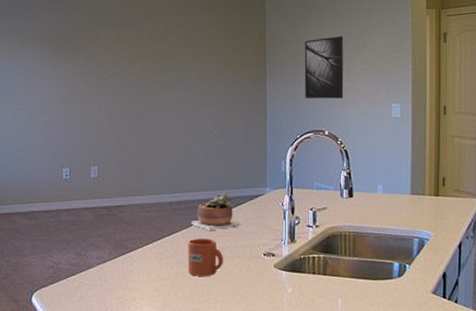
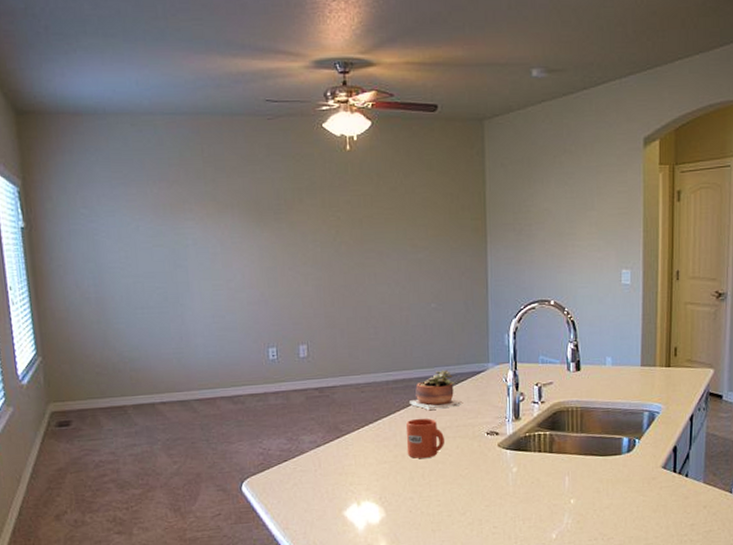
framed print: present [304,36,344,99] -> none [528,196,571,267]

